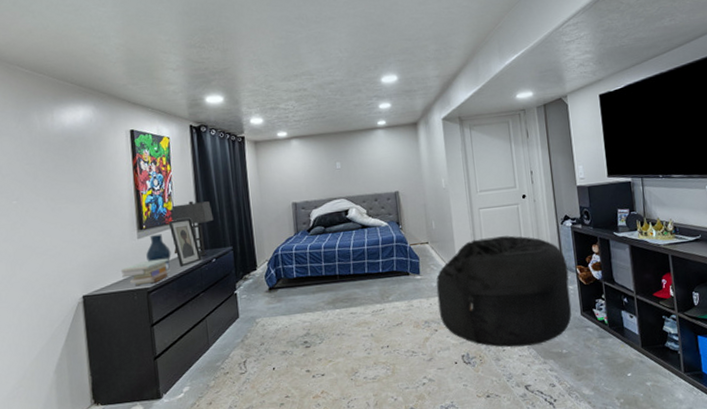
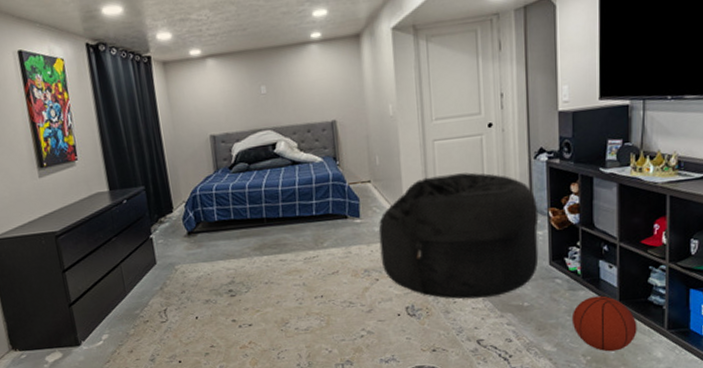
books: present [120,258,168,286] -> none [24,199,75,230]
vase: present [145,234,171,272] -> none [49,172,78,214]
picture frame: present [168,218,202,268] -> none [71,154,111,210]
table lamp: present [171,200,214,257] -> none [73,134,122,198]
basketball: none [603,342,660,395] -> present [571,296,637,352]

